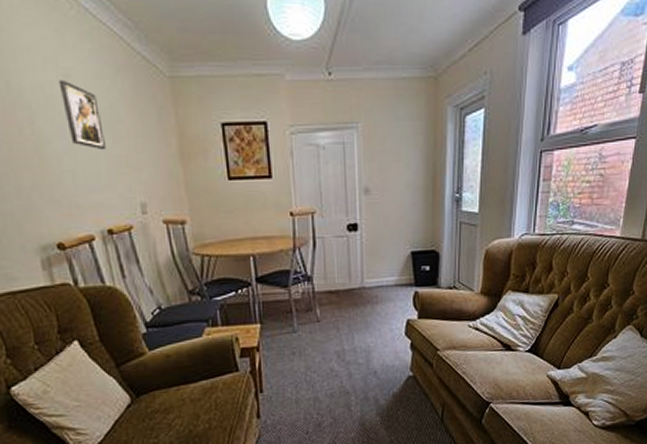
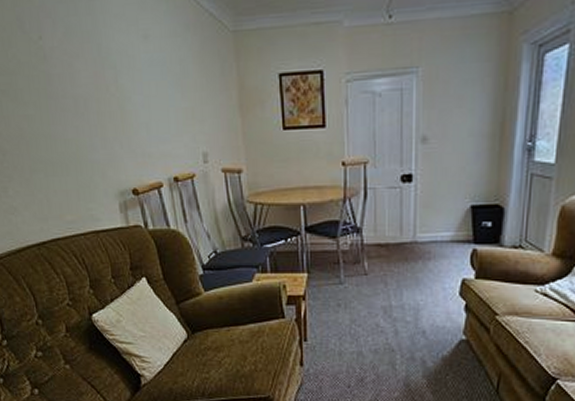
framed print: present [58,79,106,151] -> none [138,40,175,104]

